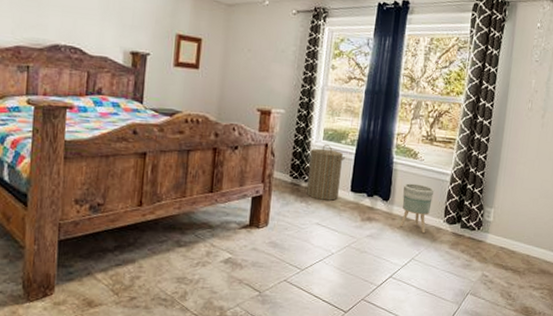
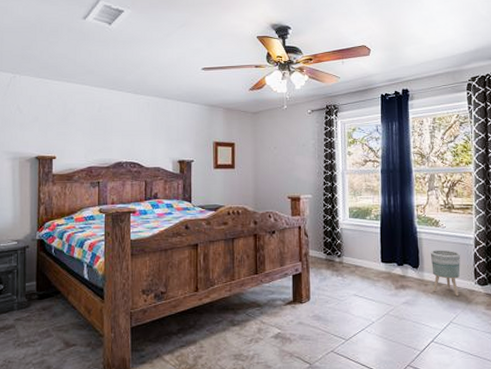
laundry hamper: present [307,145,345,201] -> none [339,222,371,273]

